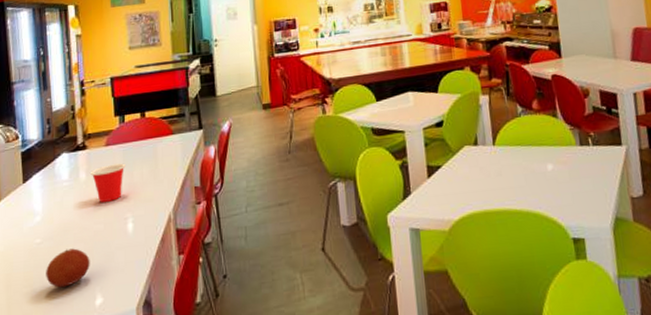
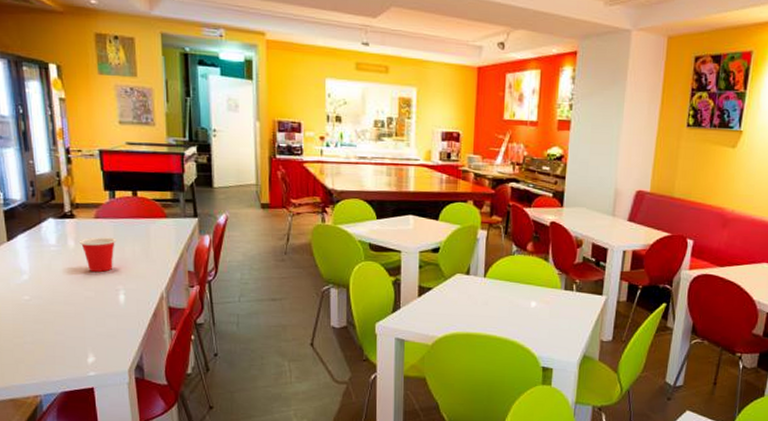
fruit: present [46,248,90,288] -> none [36,309,81,343]

